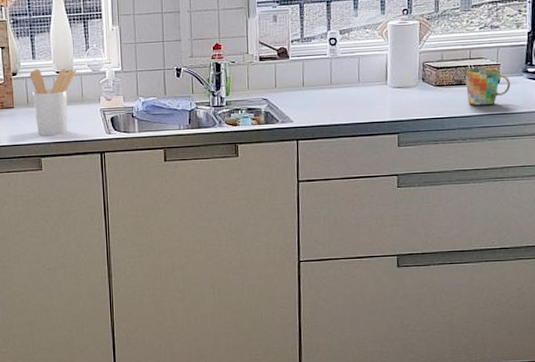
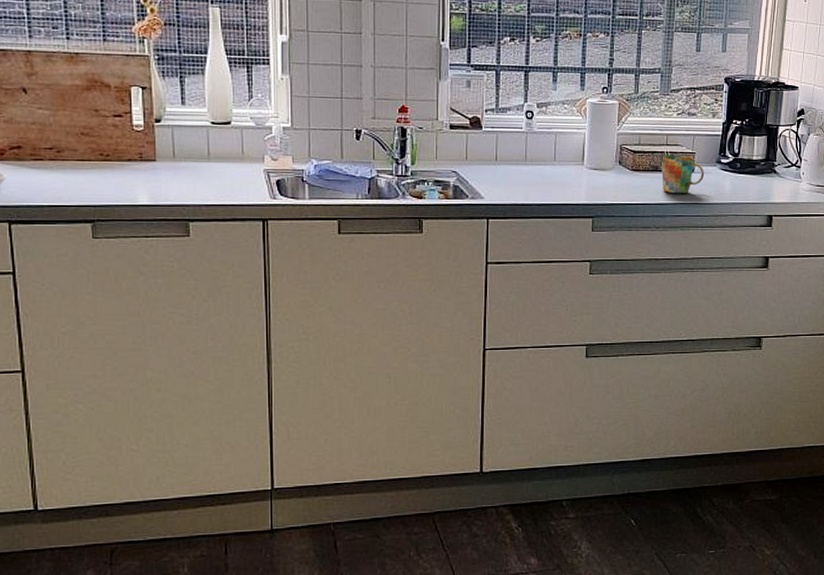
utensil holder: present [29,68,76,136] -> none [177,117,236,198]

